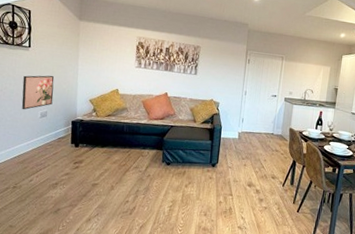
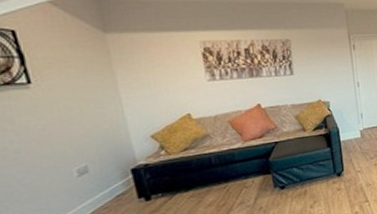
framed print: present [21,75,55,110] -> none [31,115,93,173]

